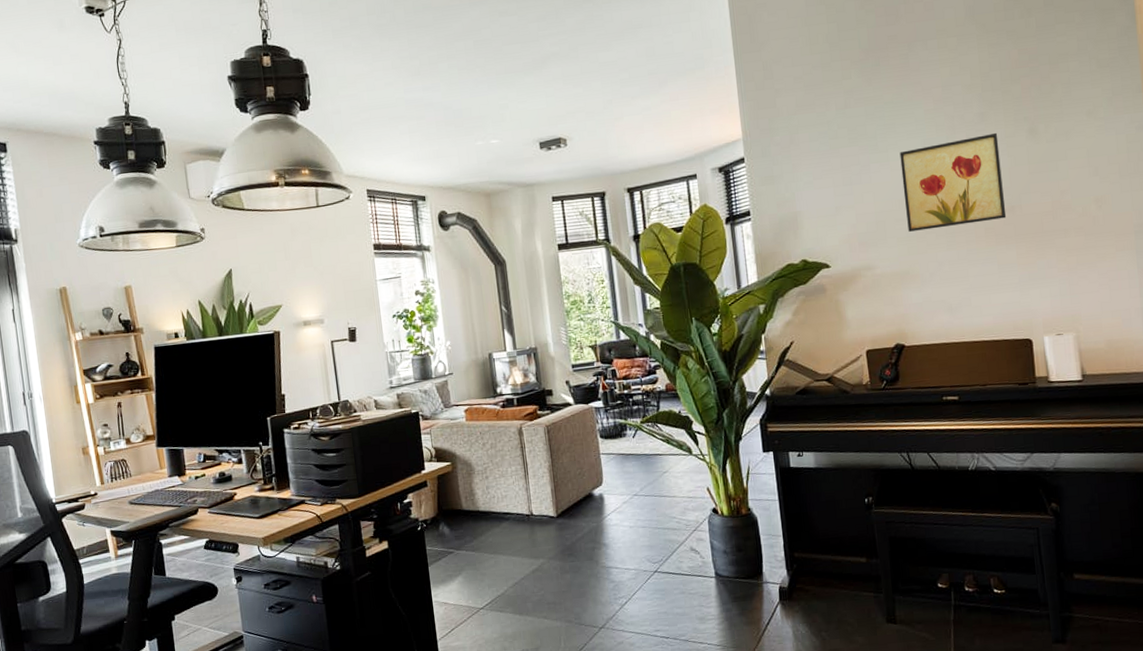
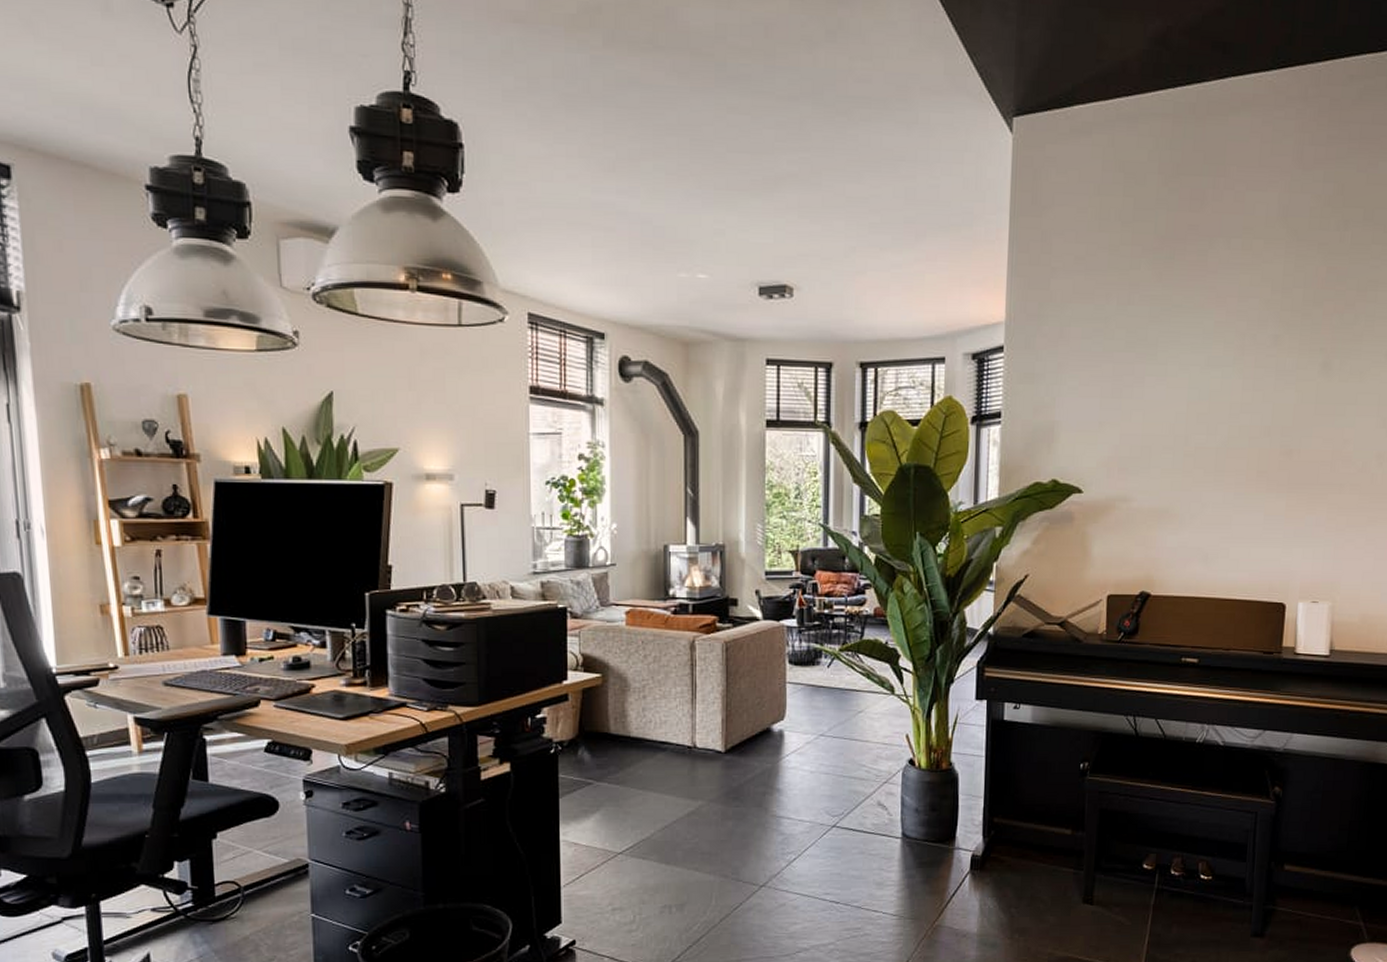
wall art: present [899,132,1007,232] -> none [1175,361,1289,464]

